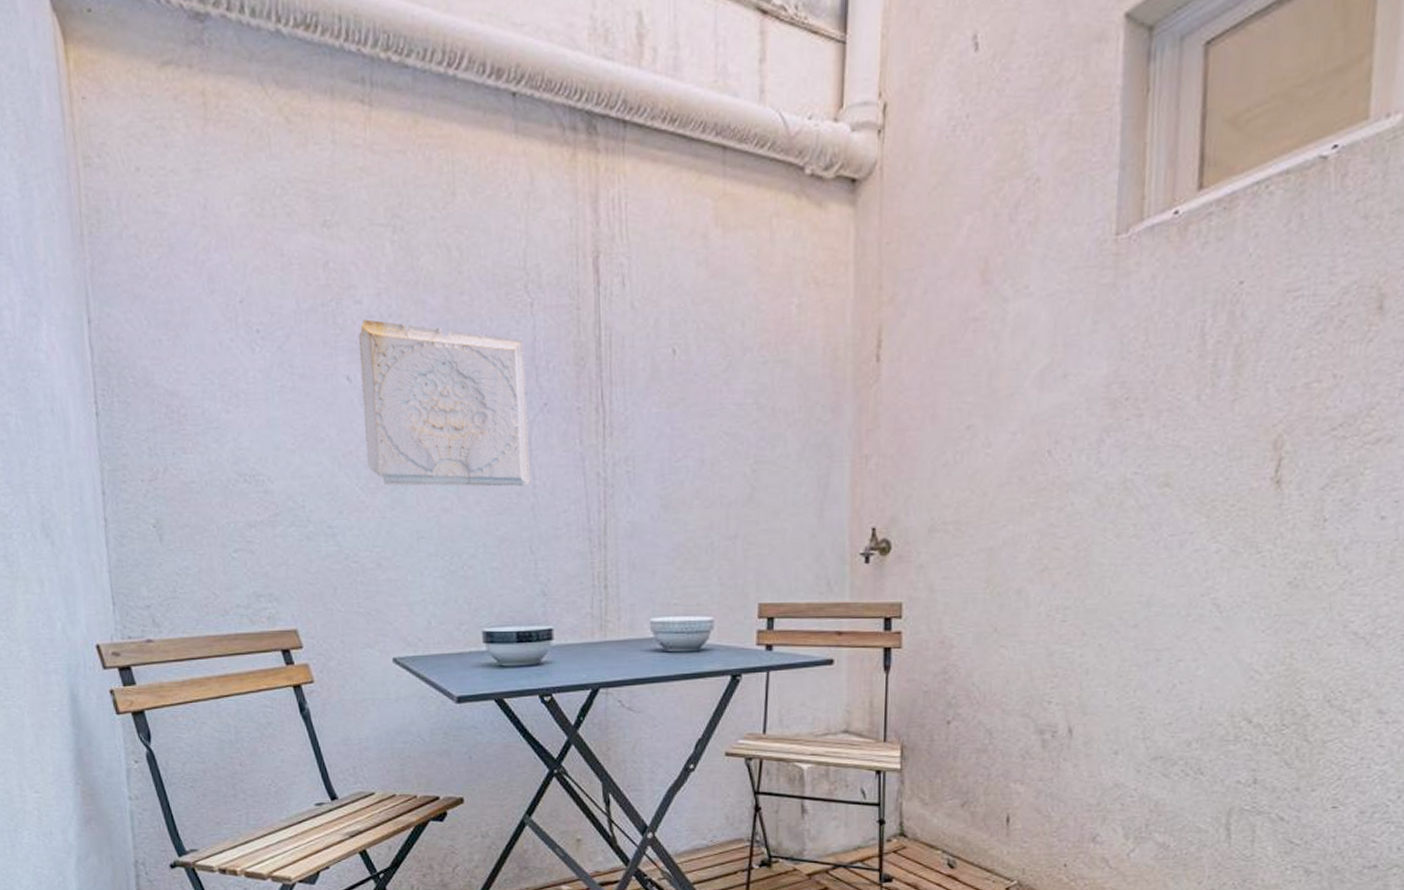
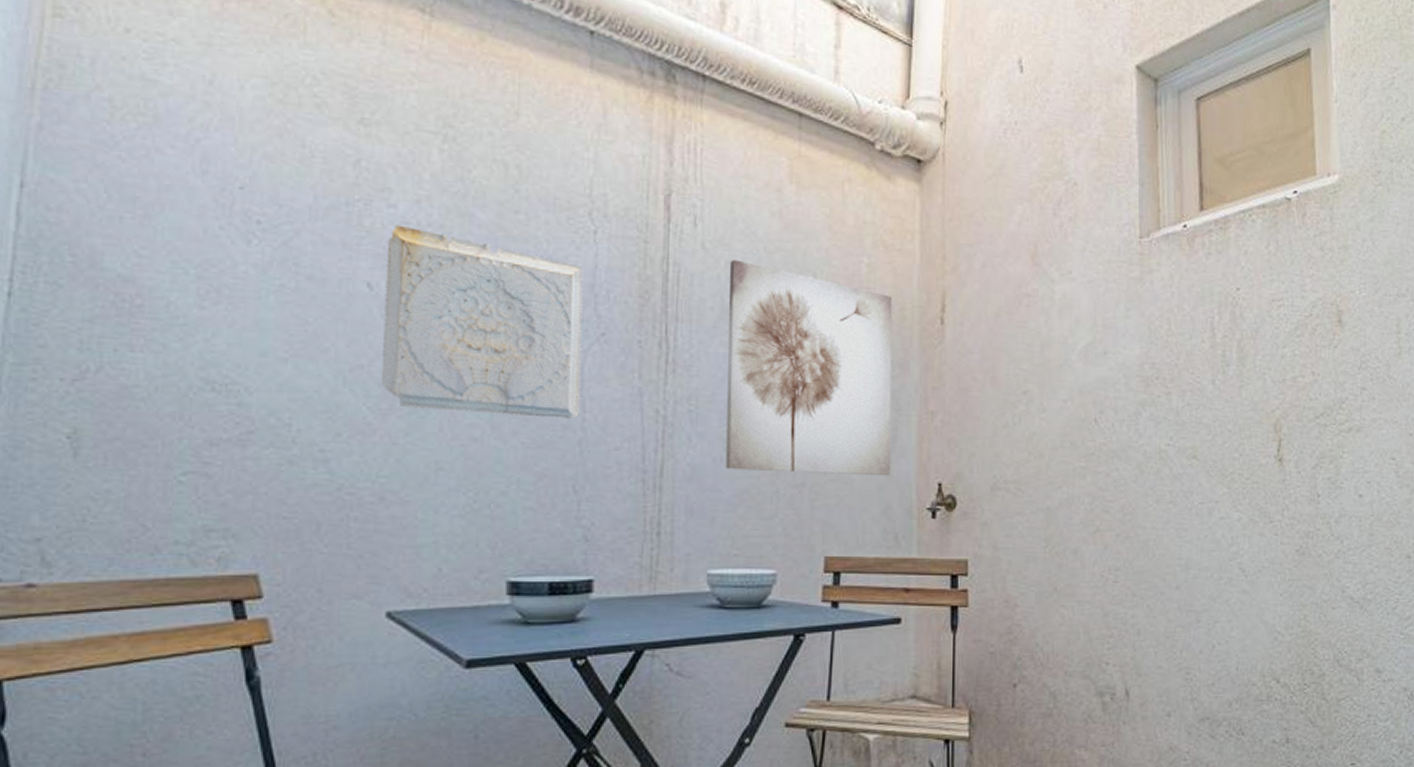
wall art: none [658,316,825,525] -> present [726,259,893,476]

